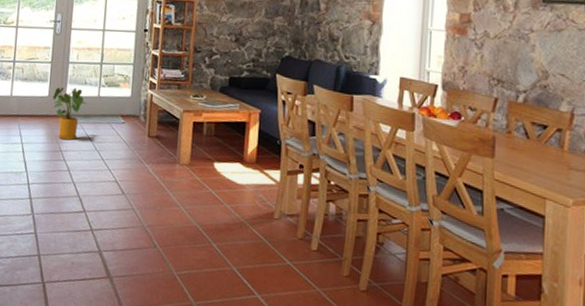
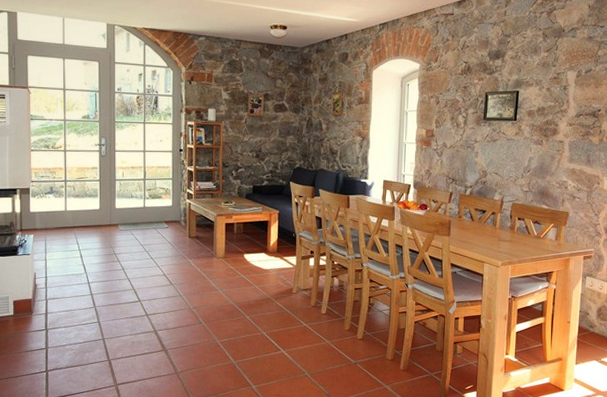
house plant: present [53,87,87,141] -> none [104,200,134,245]

